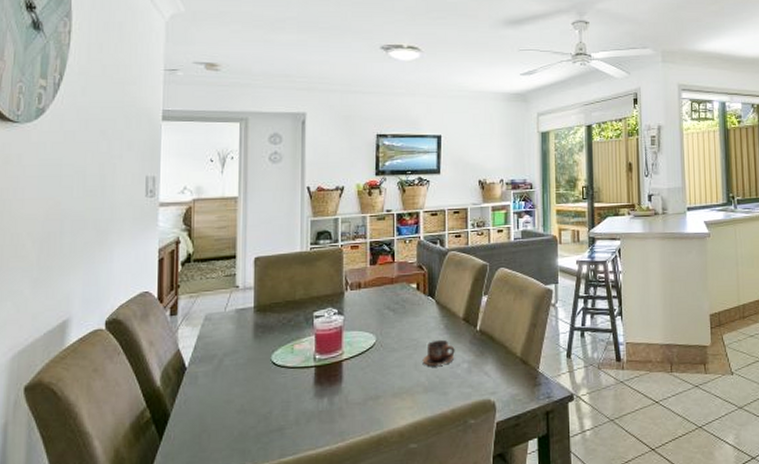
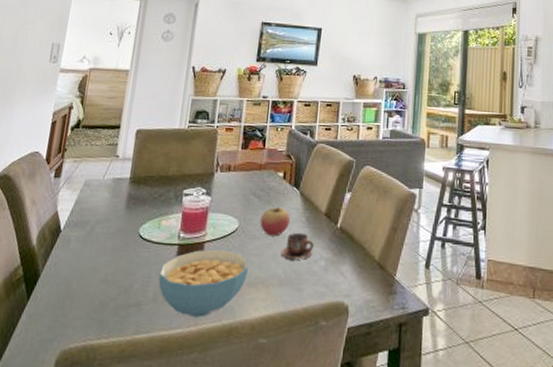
cereal bowl: none [299,365,391,434] -> present [158,249,249,318]
fruit: none [397,314,429,347] -> present [260,202,291,236]

